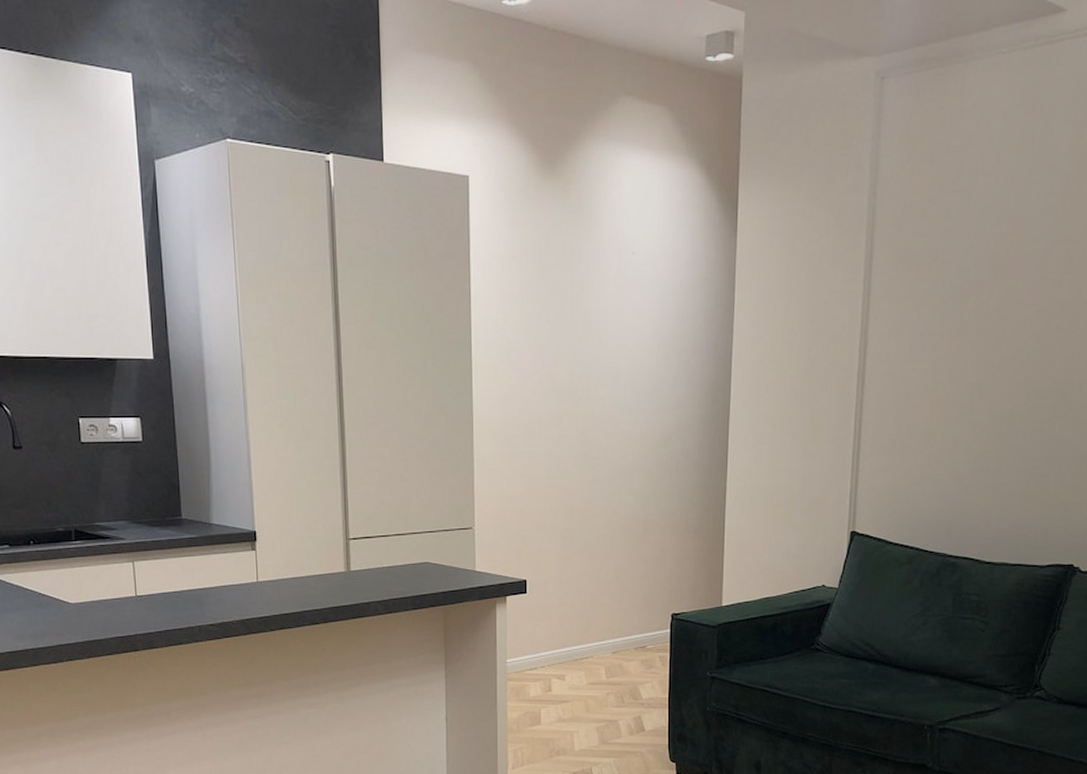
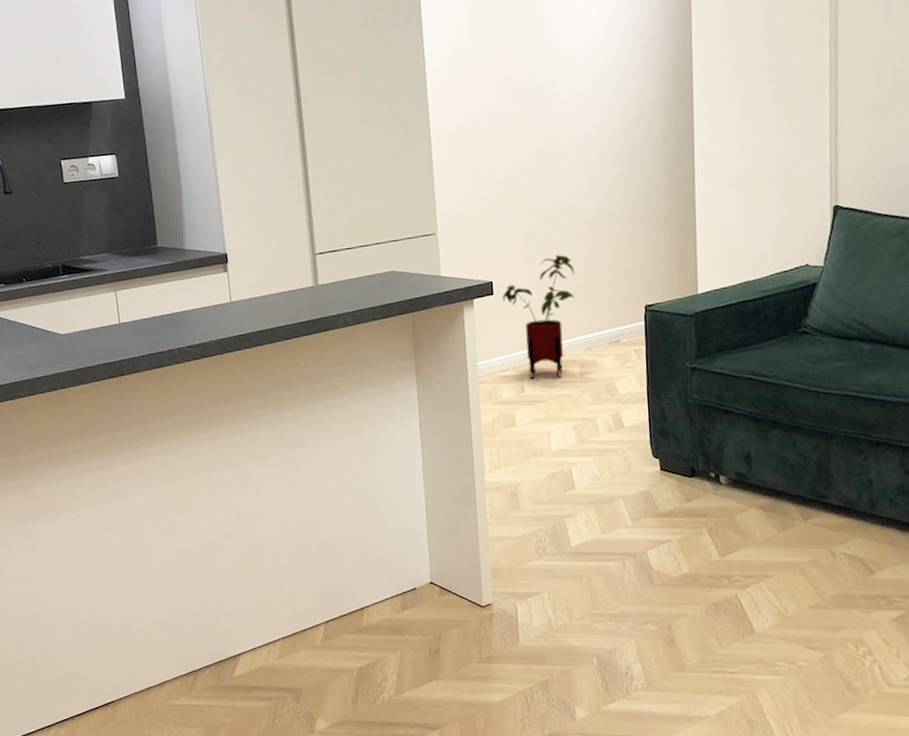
house plant: none [535,558,607,679] -> present [502,254,575,379]

